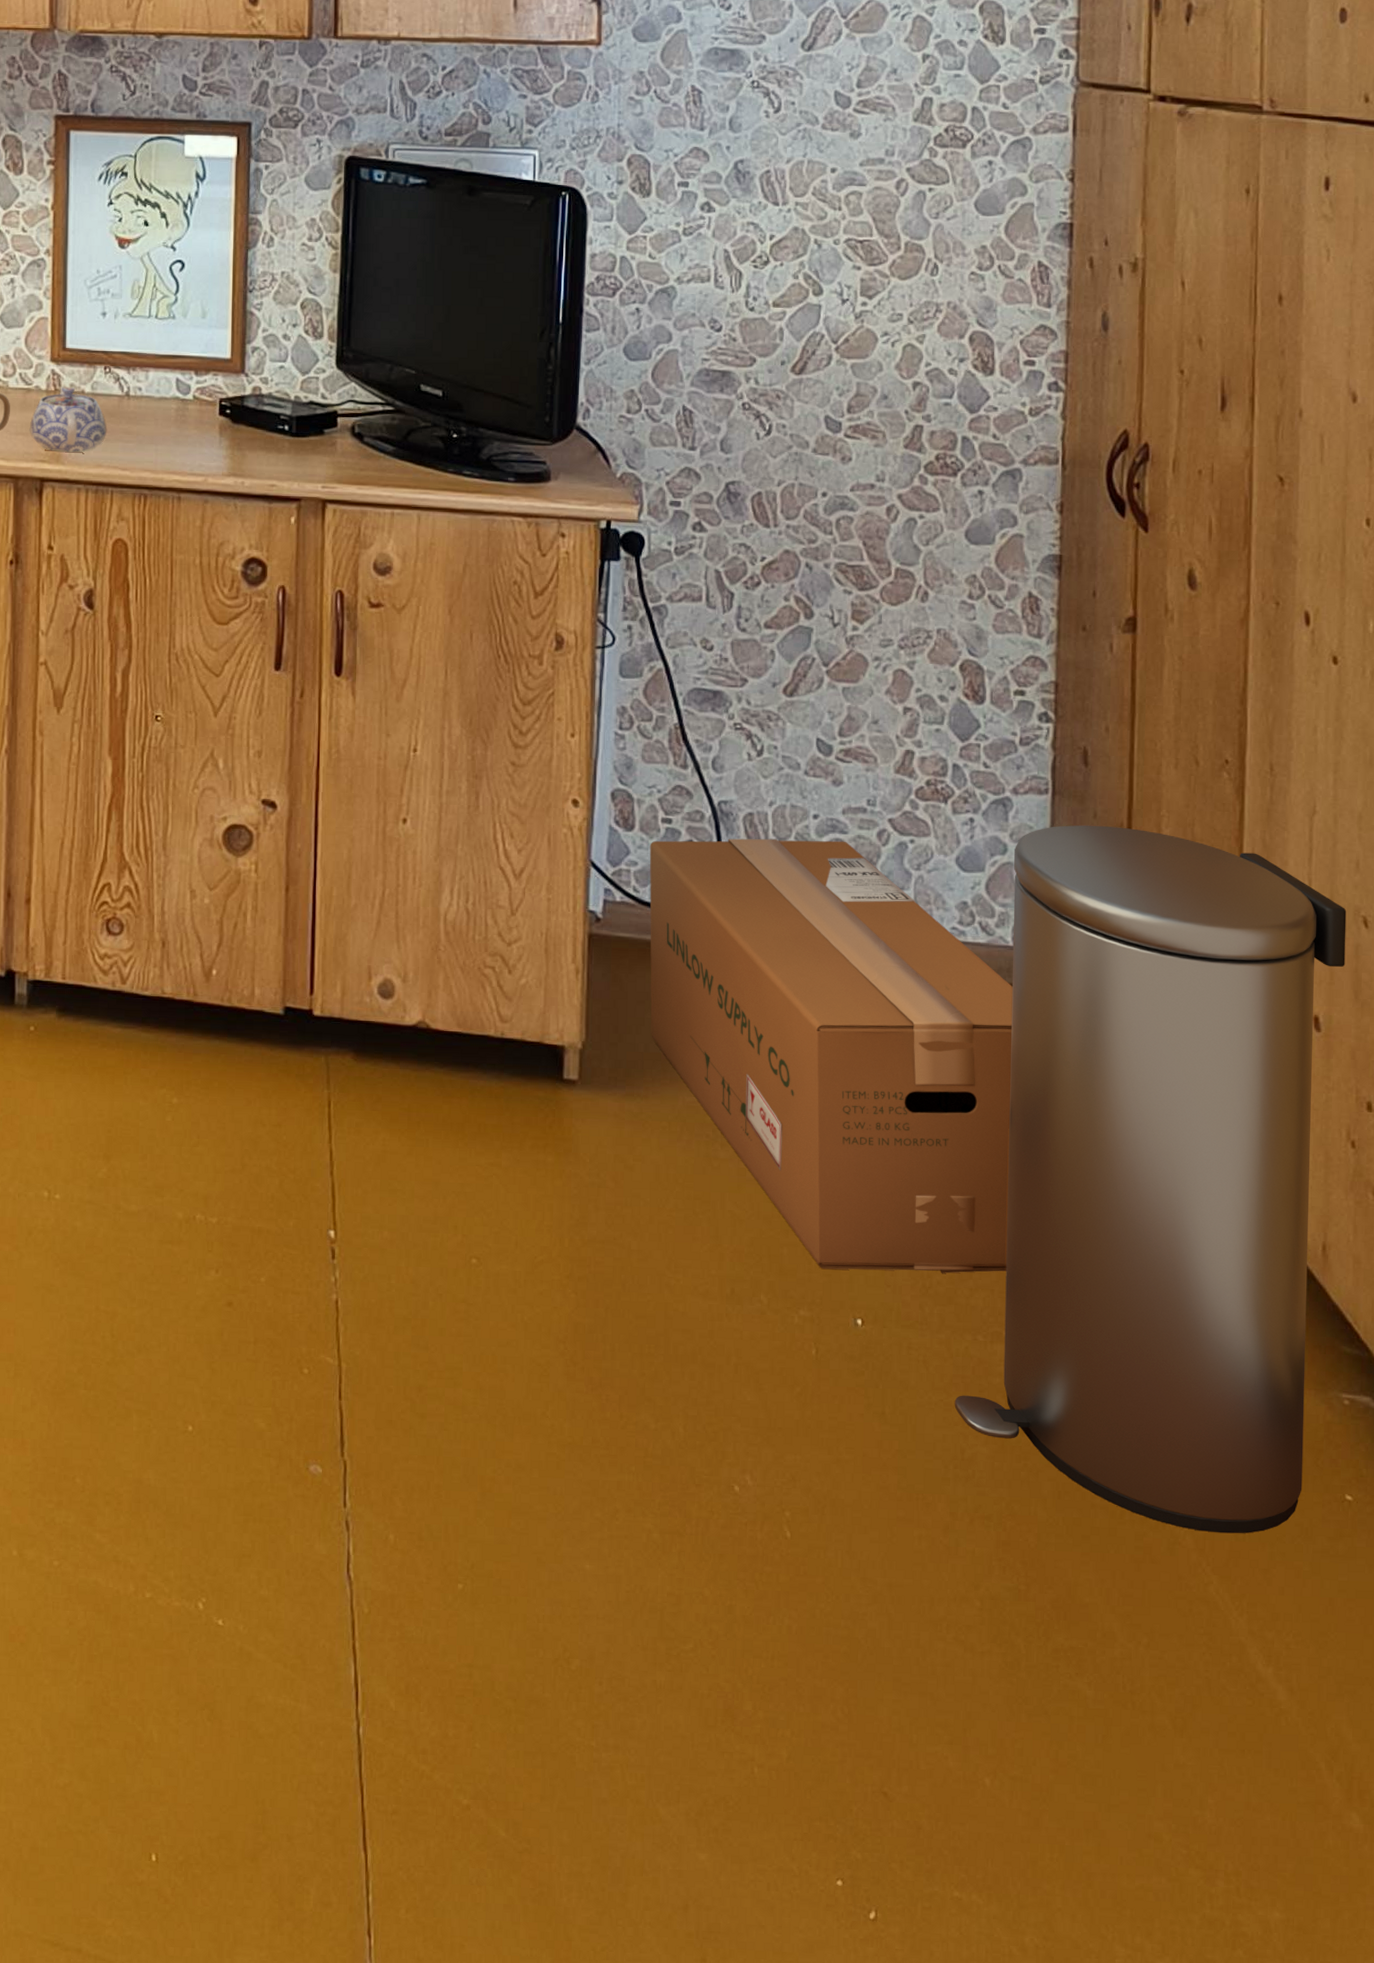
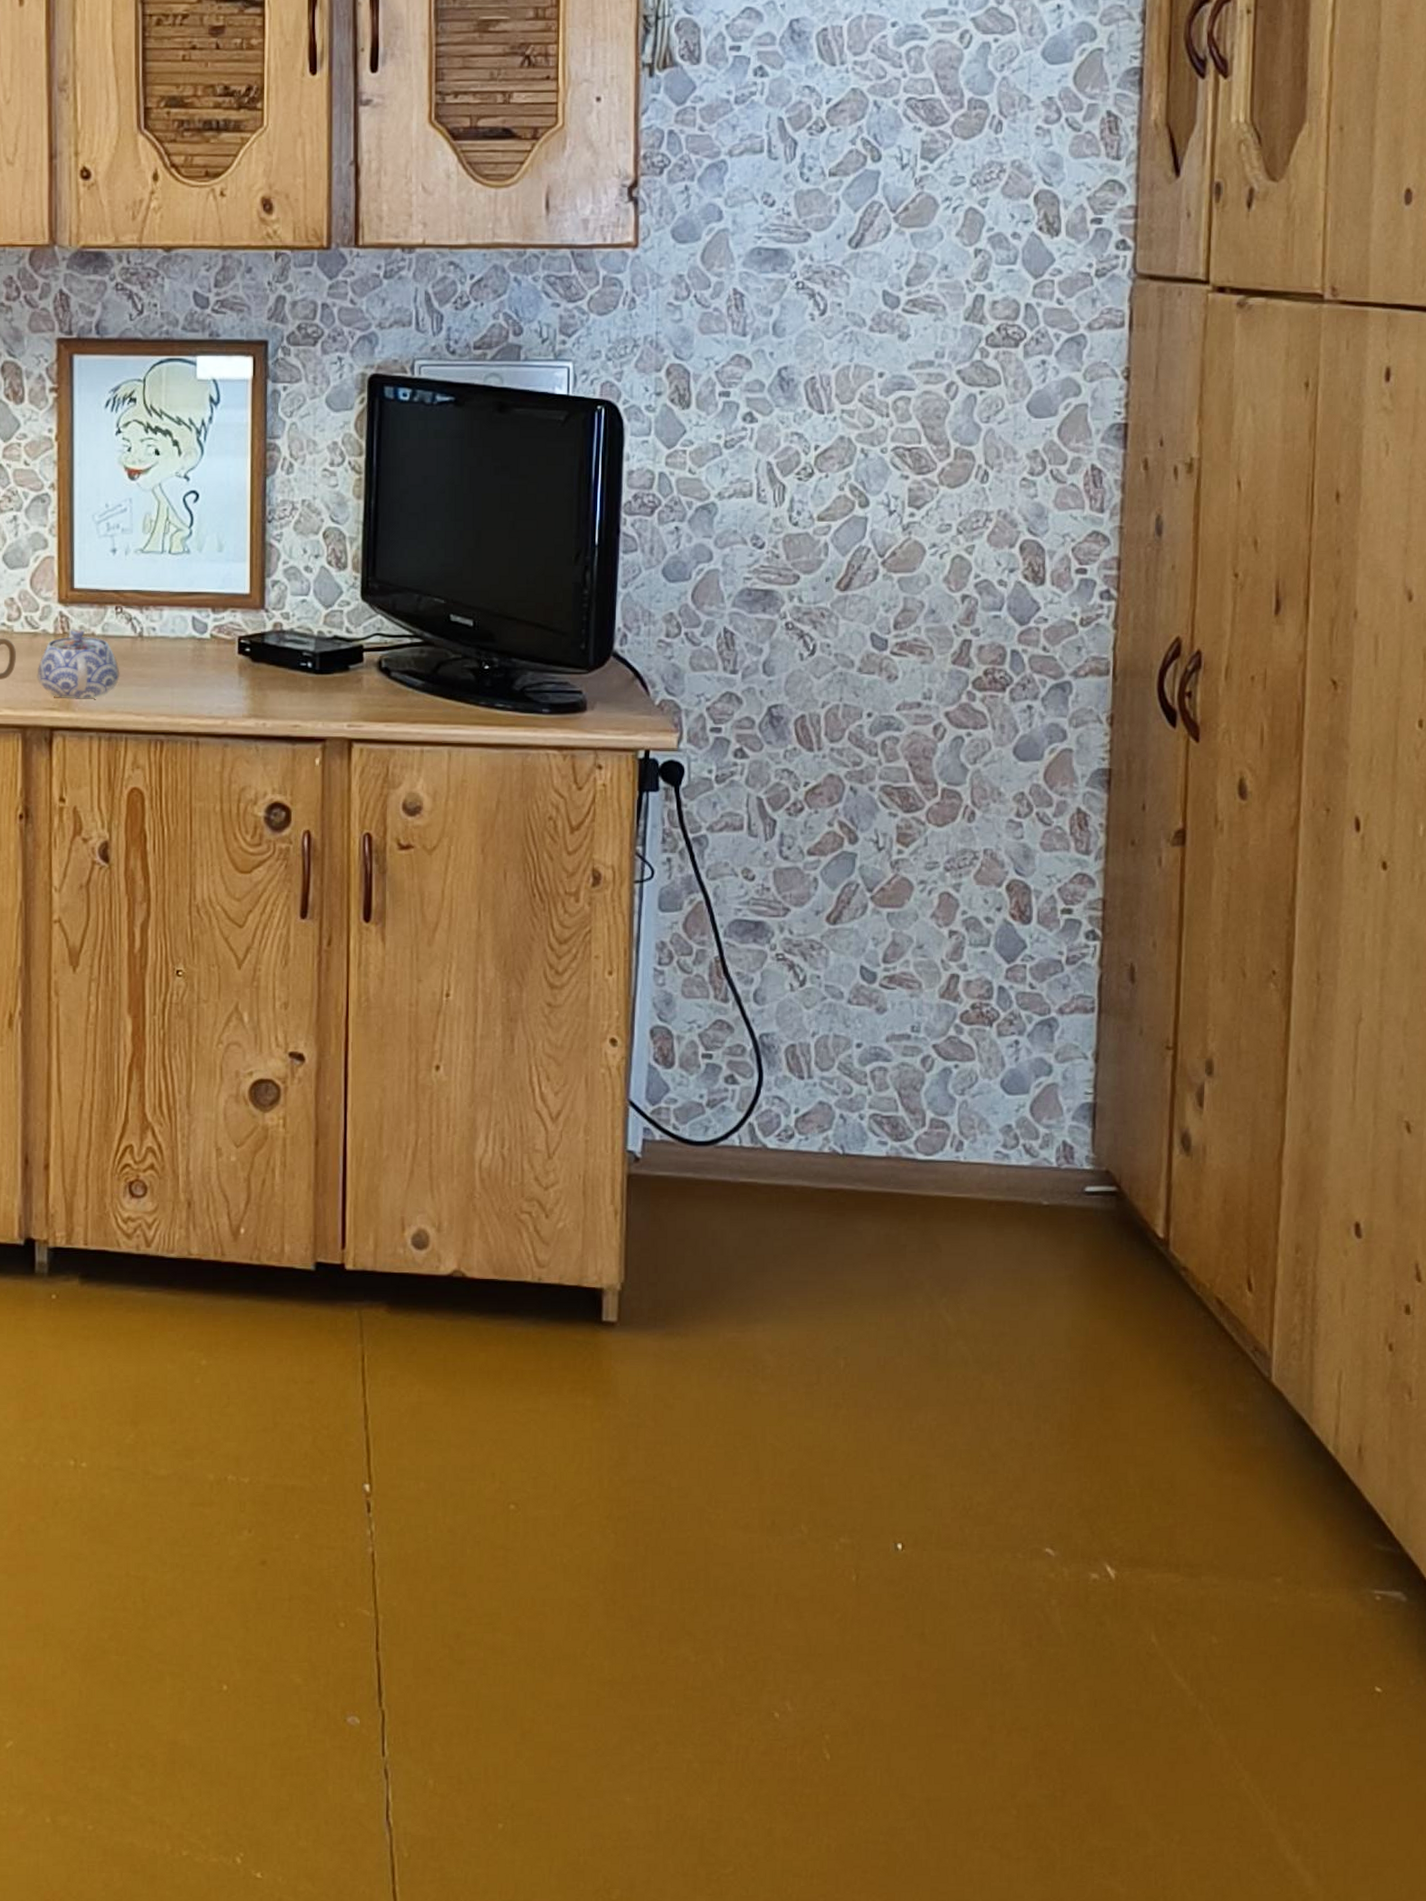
box: present [649,838,1014,1274] -> none [689,1069,1057,1497]
pedal bin: present [954,825,1347,1534] -> none [993,1042,1390,1731]

